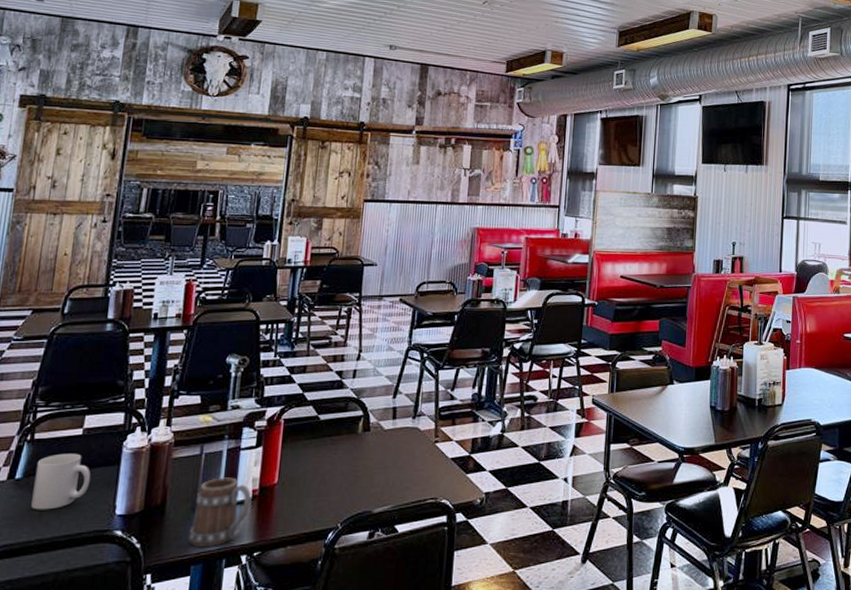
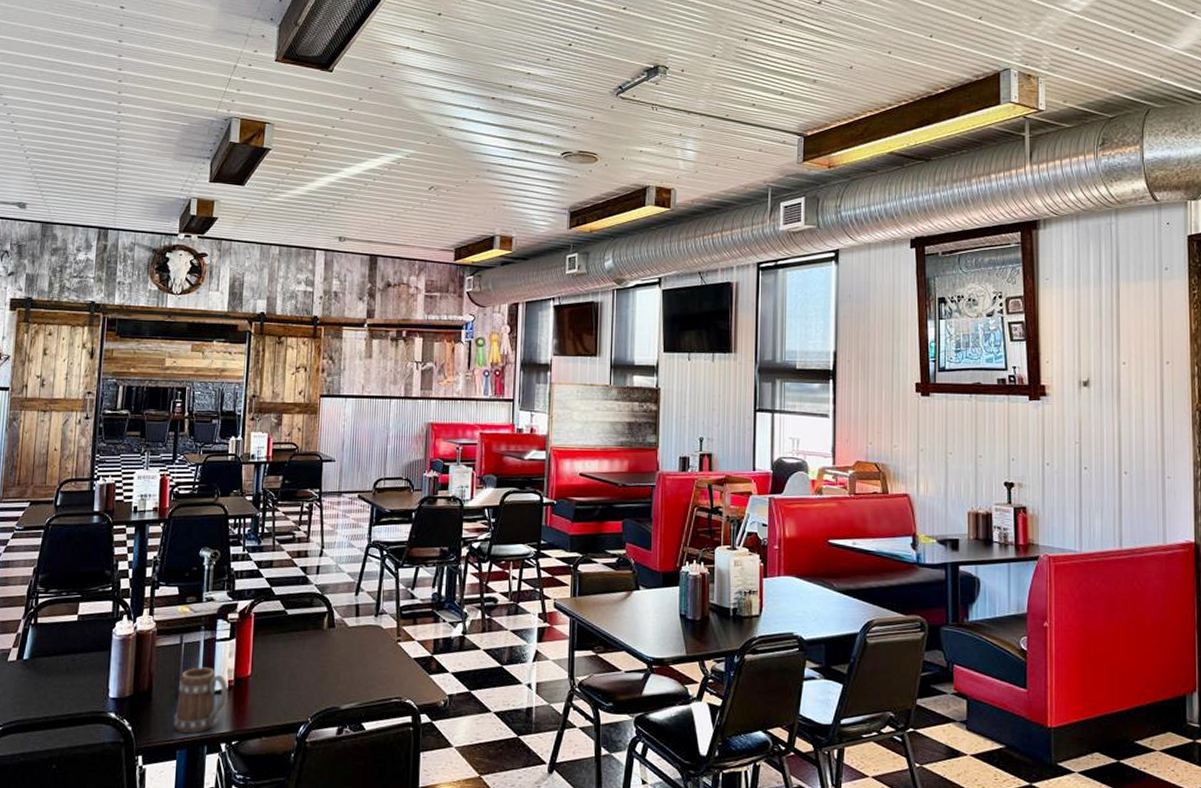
cup: present [31,453,91,510] -> none [38,637,87,690]

